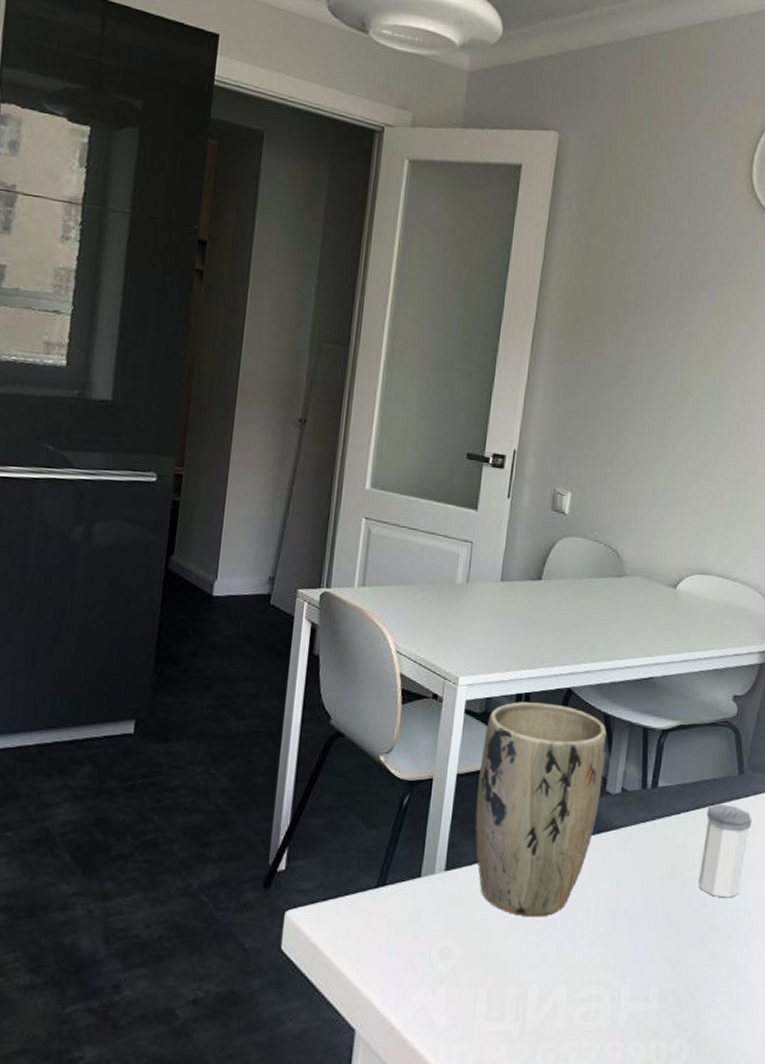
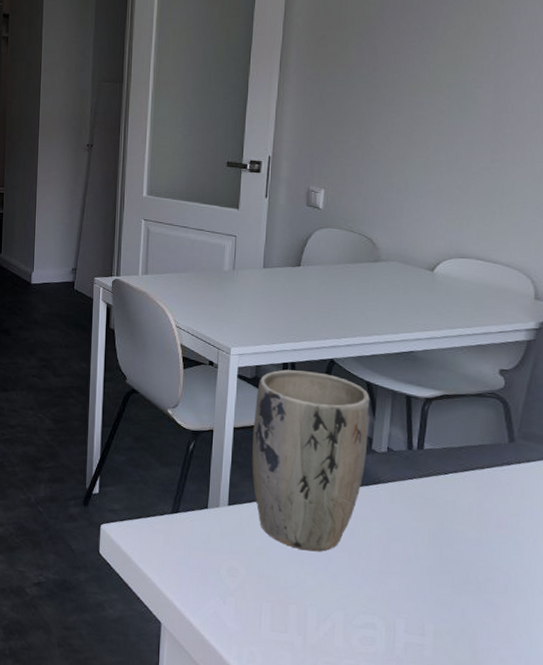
salt shaker: present [699,804,753,898] -> none [471,468,526,555]

